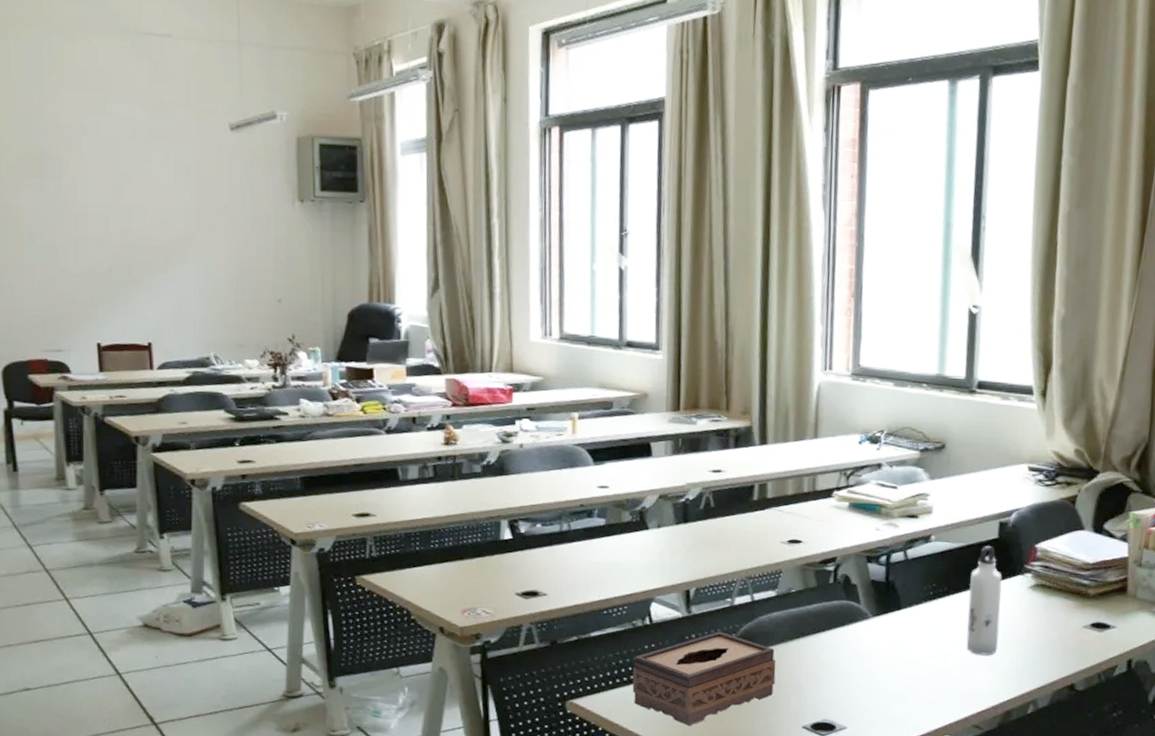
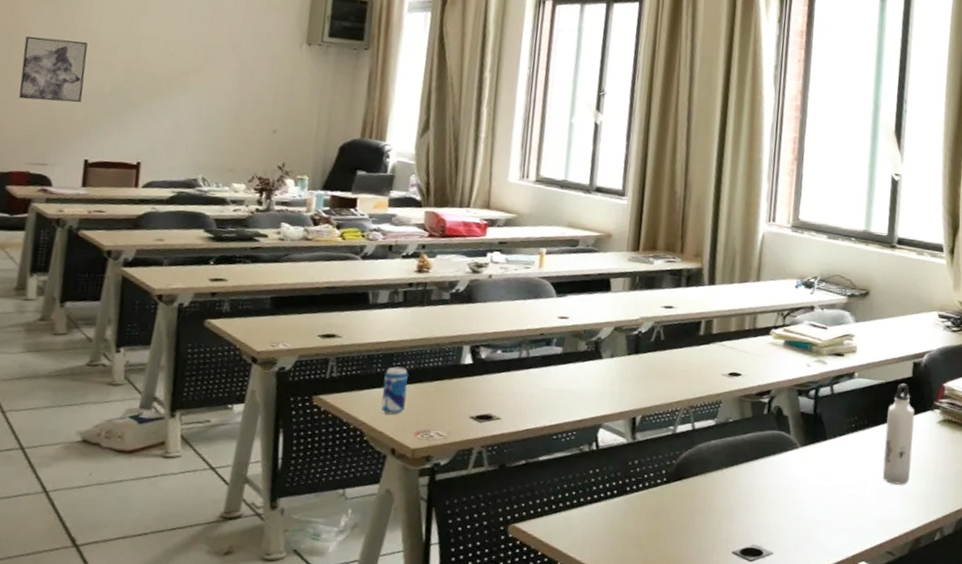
wall art: none [18,214,83,283] -> present [19,36,88,103]
beverage can: none [424,544,449,593] -> present [381,366,408,415]
tissue box: present [632,631,776,725] -> none [574,458,711,550]

